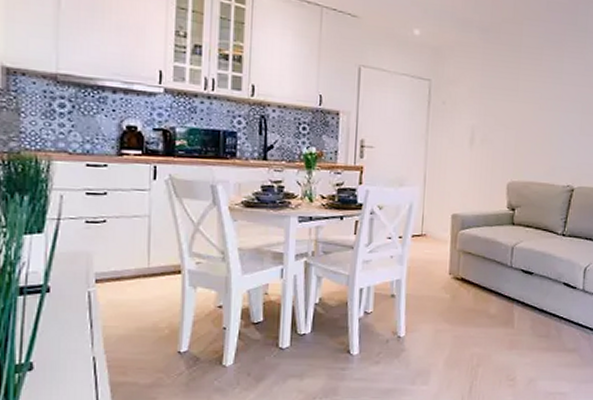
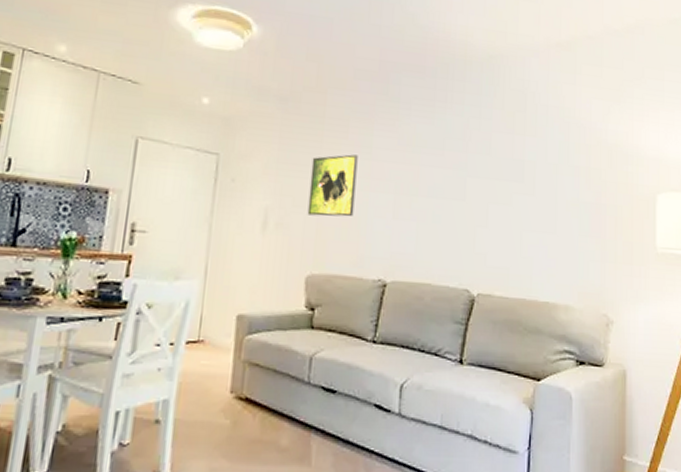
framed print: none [507,79,550,134] -> present [307,154,358,217]

